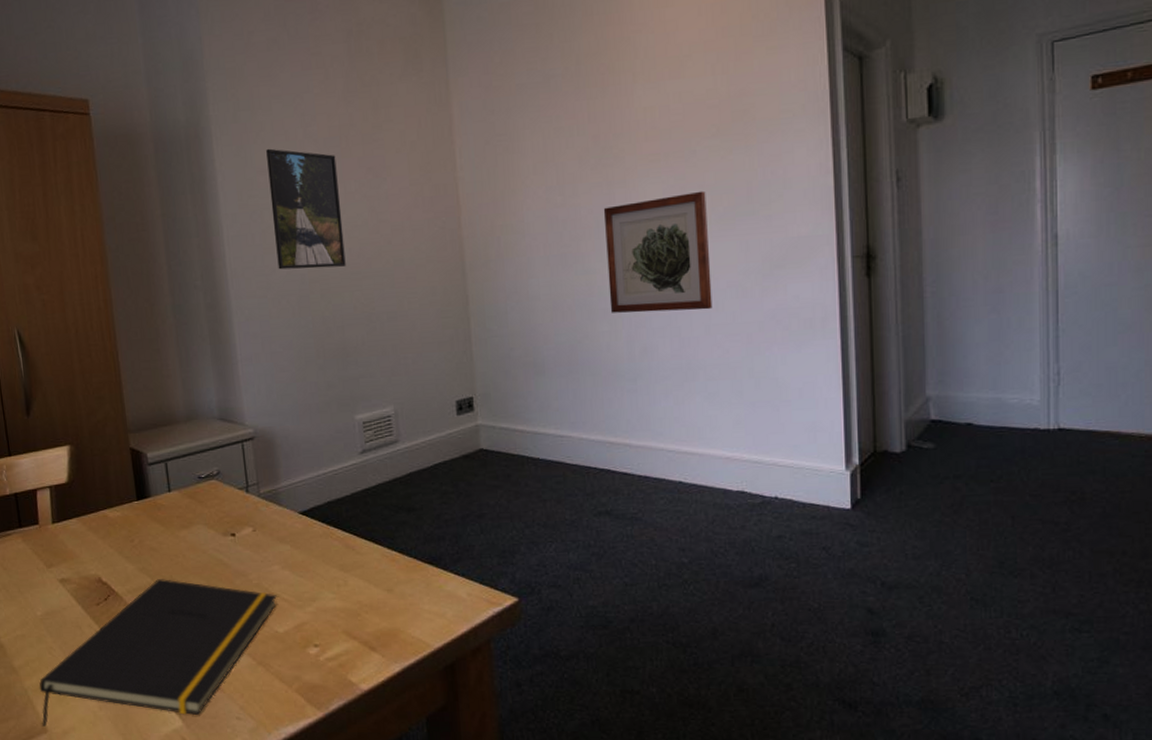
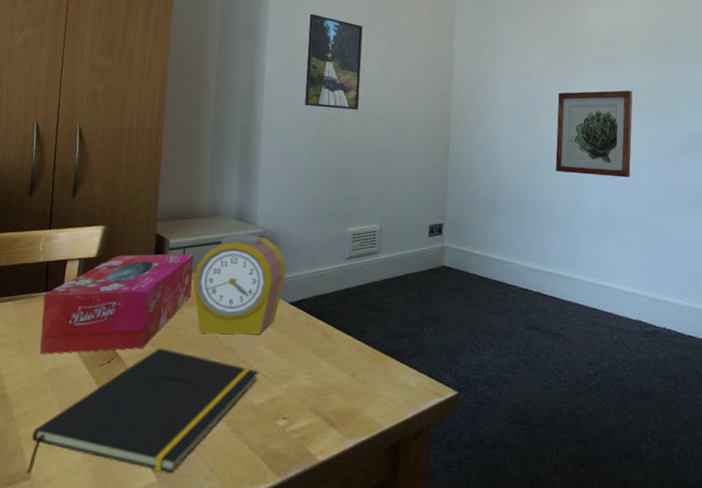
tissue box: none [19,466,184,598] -> present [39,253,194,355]
alarm clock: none [182,436,290,558] -> present [192,233,286,335]

